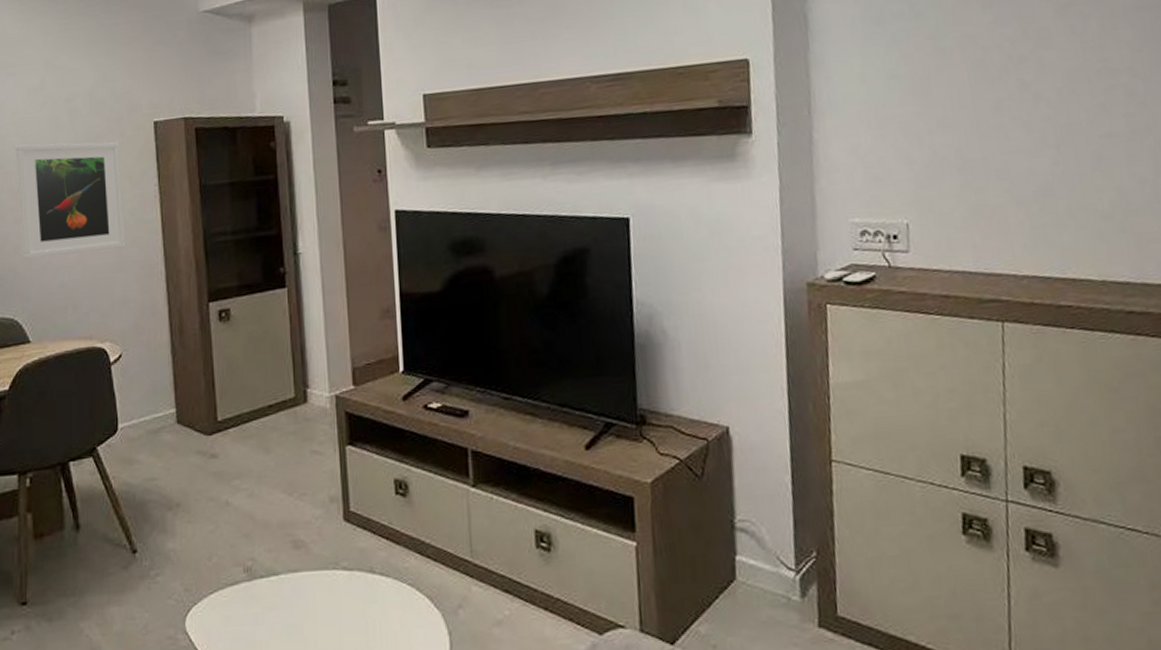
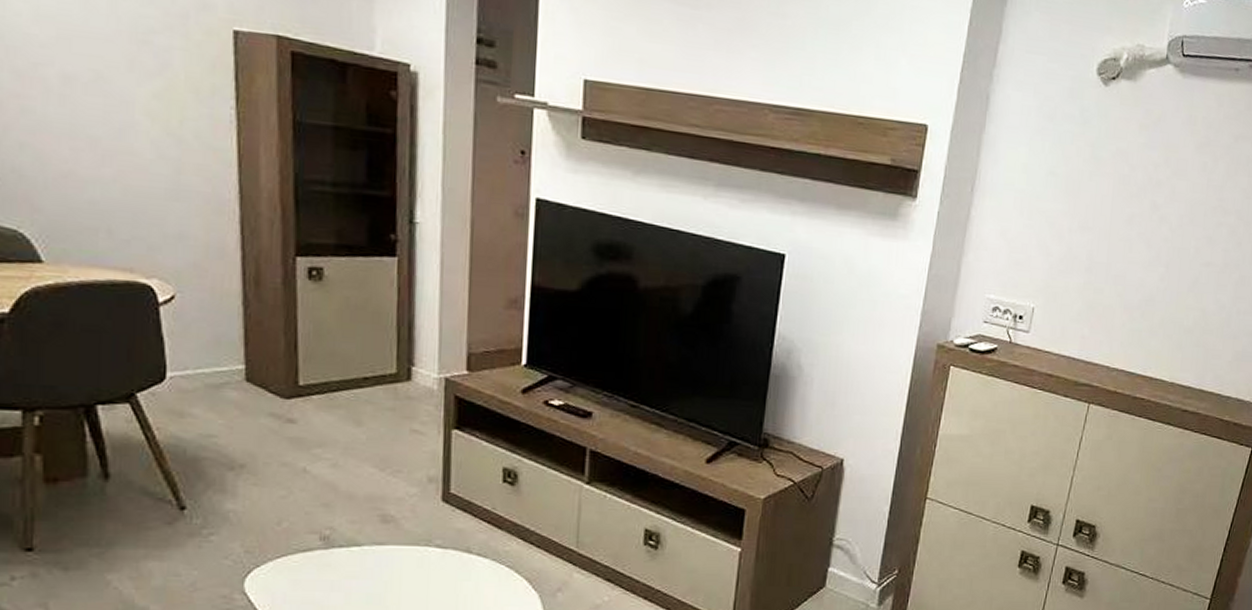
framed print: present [14,142,126,260] -> none [20,12,187,174]

